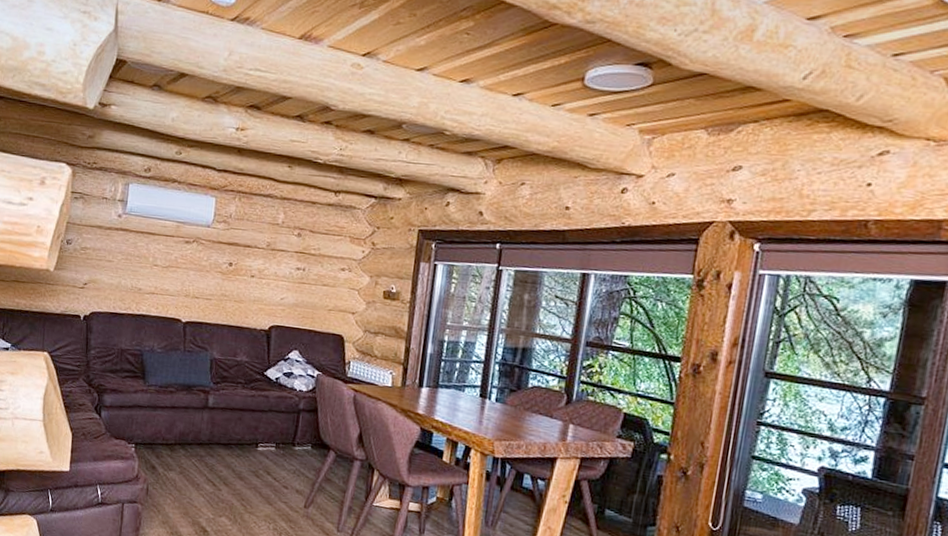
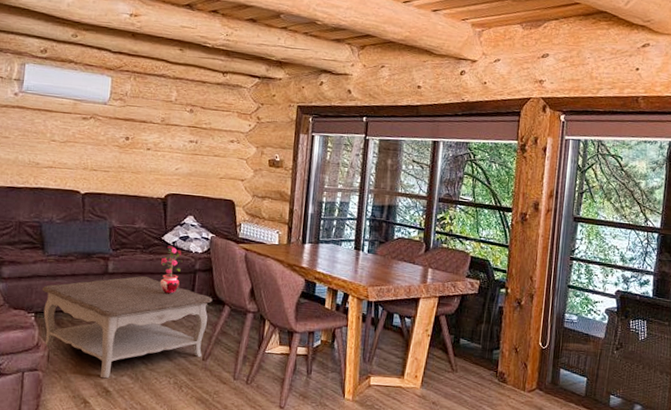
coffee table: none [142,412,317,518] -> present [42,276,212,379]
potted plant: none [261,381,286,435] -> present [159,245,183,295]

